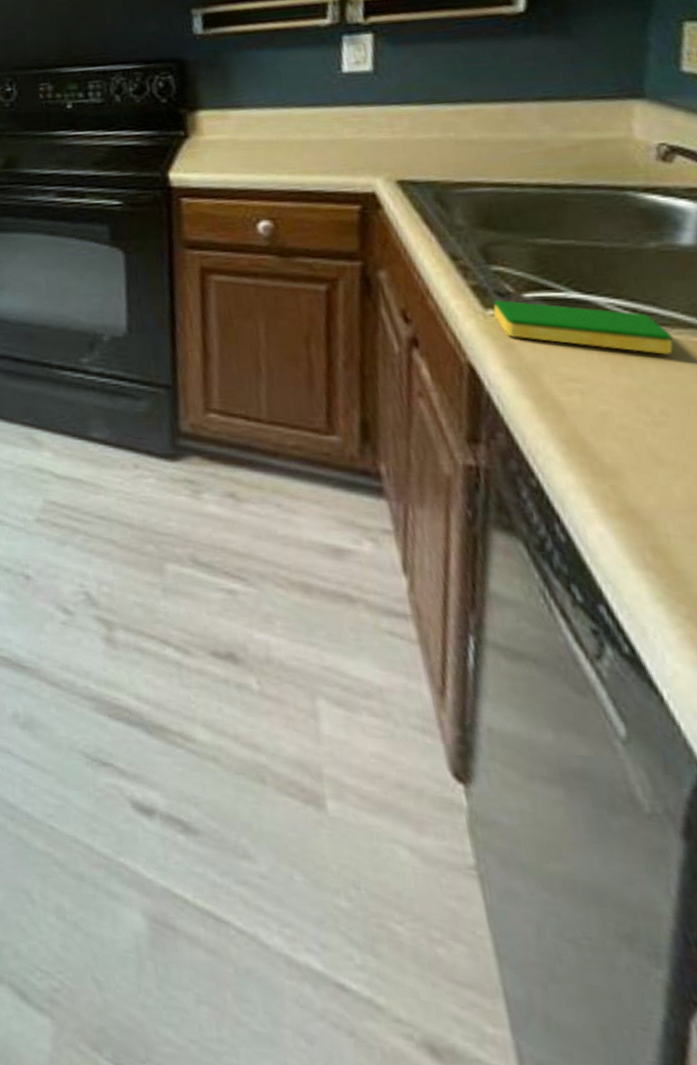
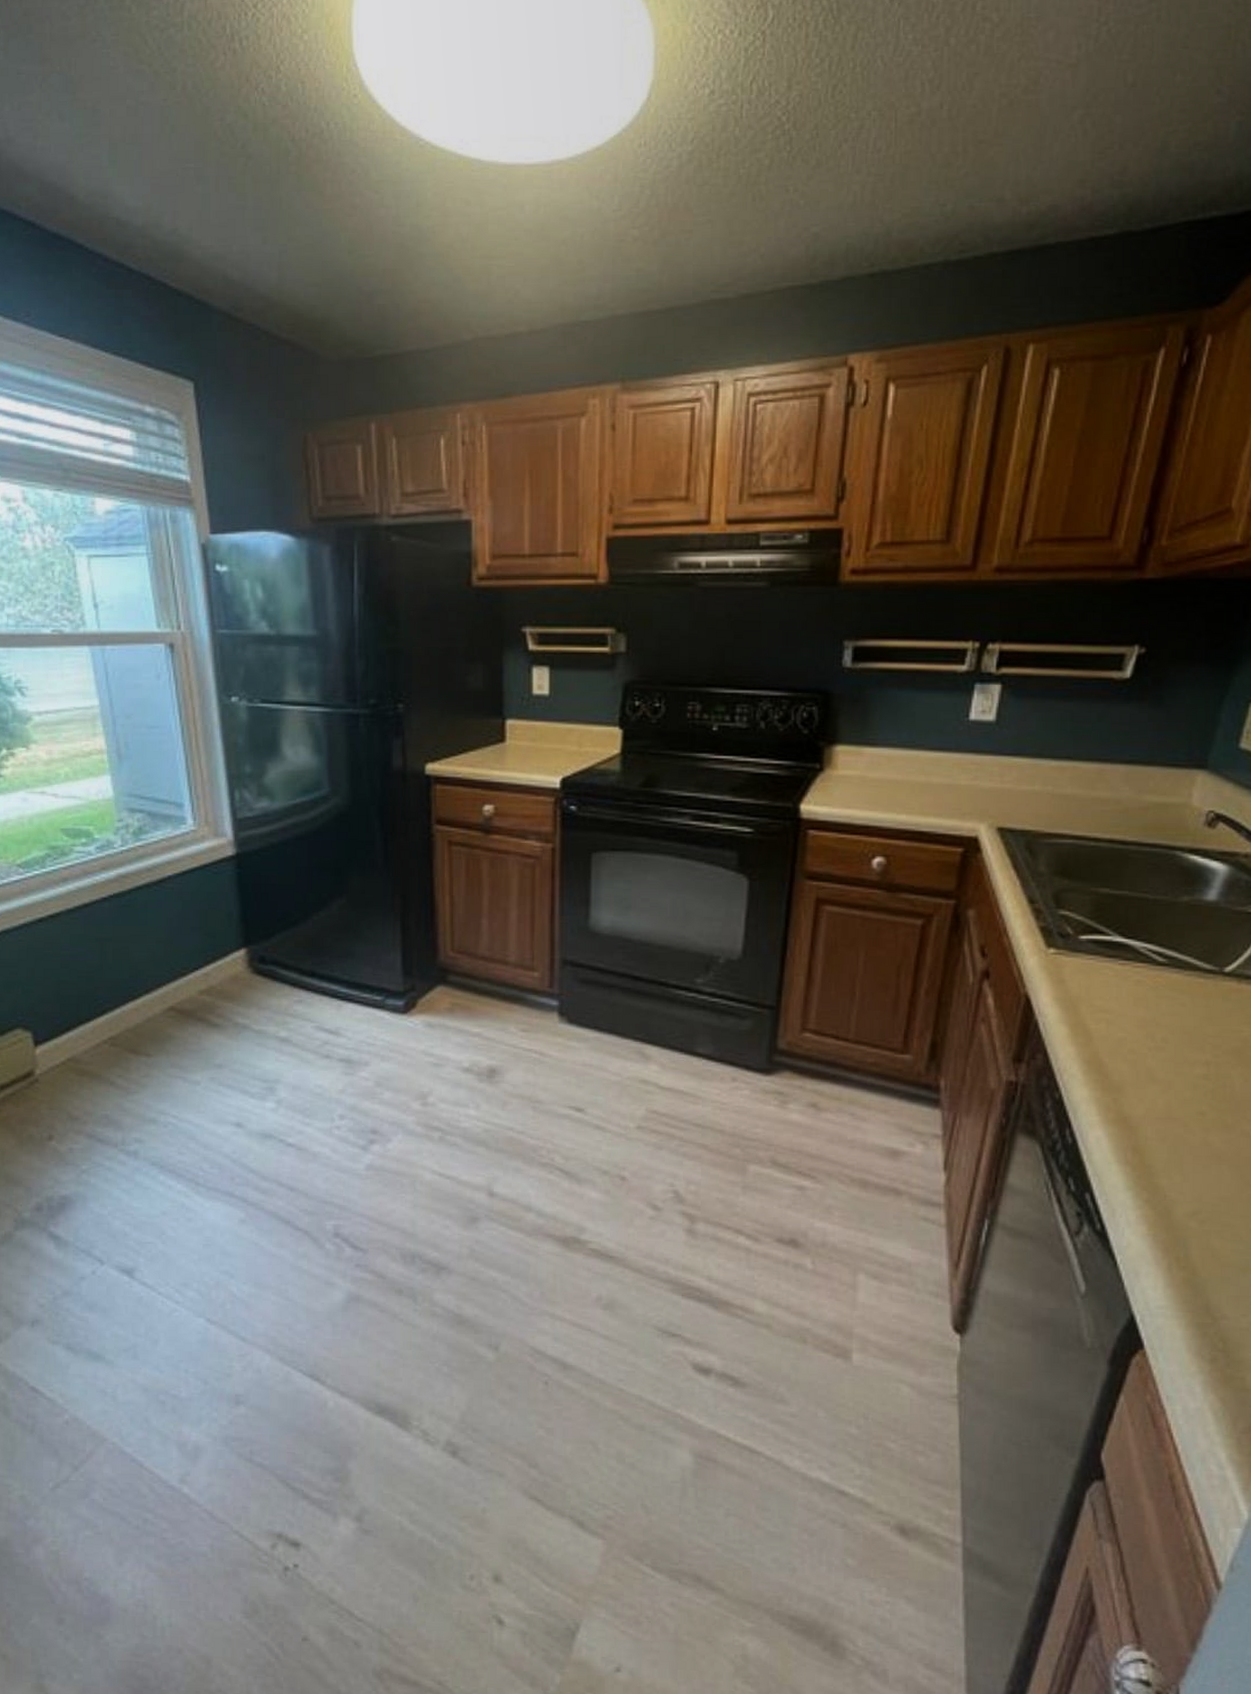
dish sponge: present [493,300,674,355] -> none [1053,941,1184,992]

